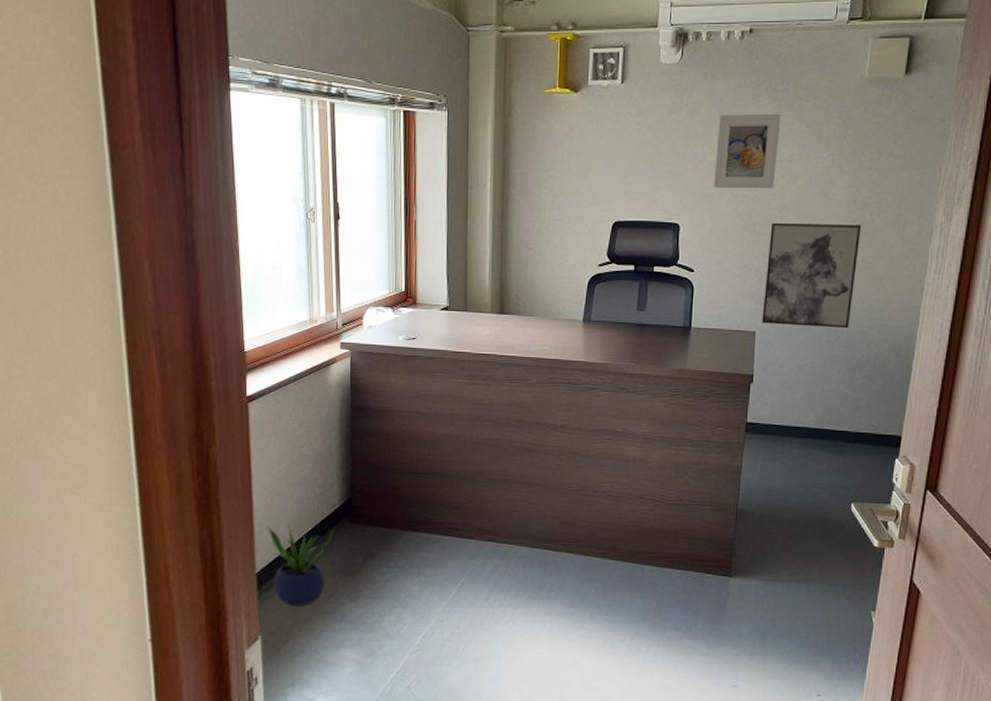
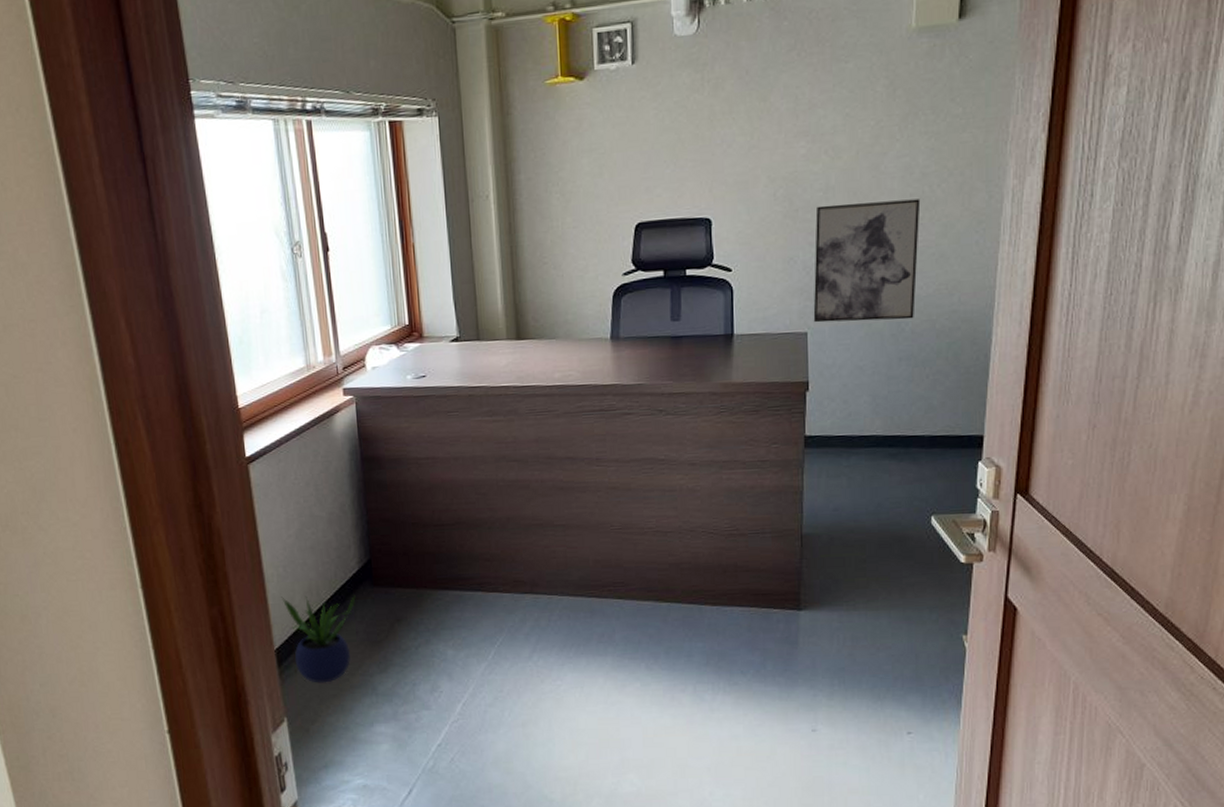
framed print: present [714,113,782,189] -> none [746,80,819,174]

